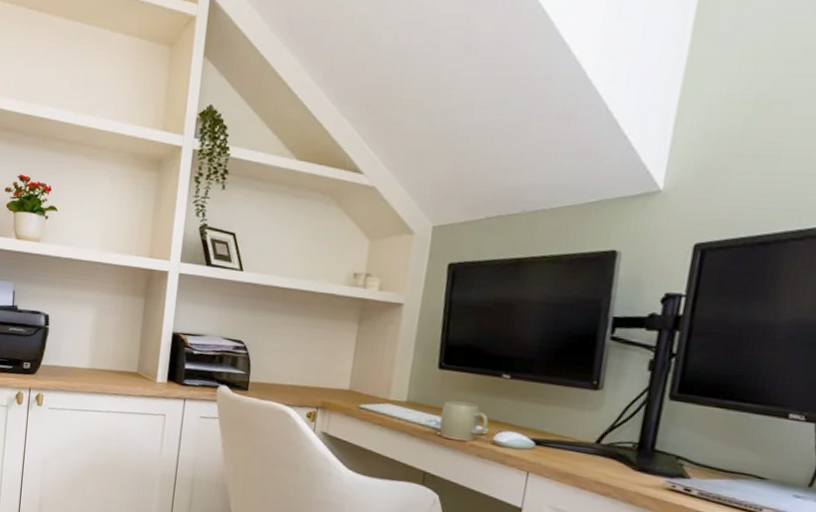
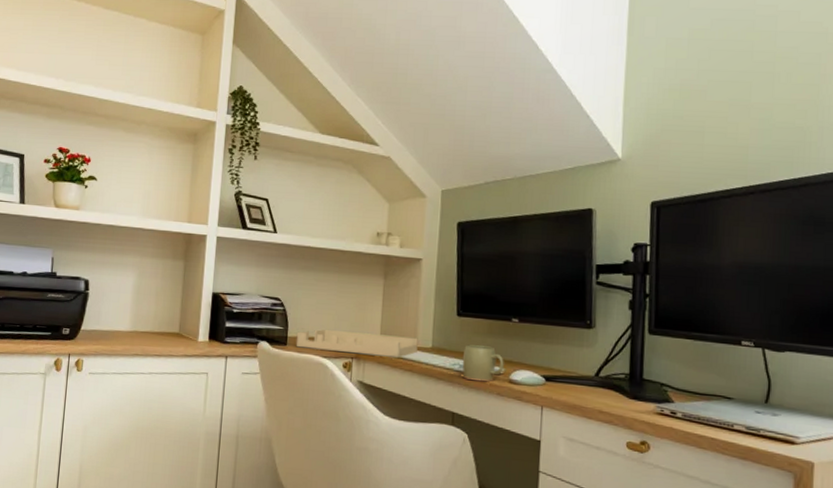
desk organizer: none [257,376,392,411] -> present [295,329,418,358]

